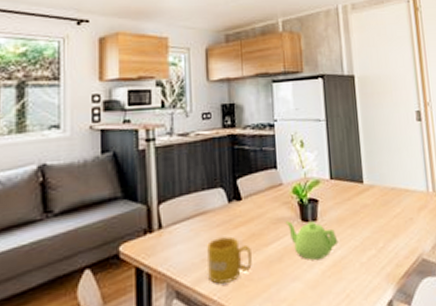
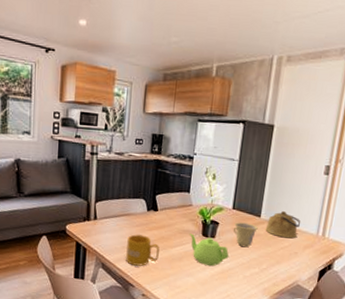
cup: none [335,193,363,226] -> present [233,222,258,248]
kettle: none [371,169,408,204] -> present [265,210,301,239]

